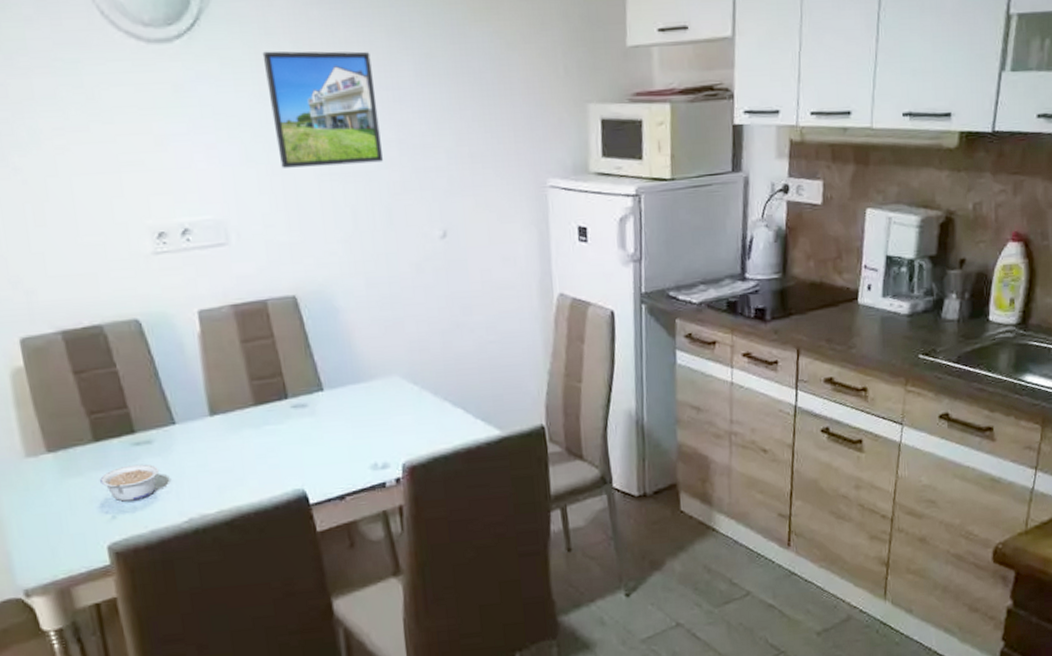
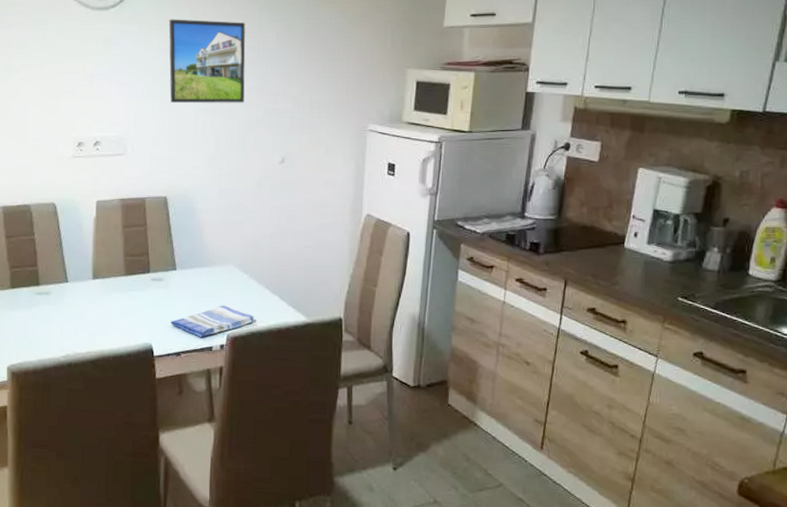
legume: present [99,464,159,502] -> none [9,308,51,335]
dish towel: none [326,428,435,474] -> present [171,305,255,338]

